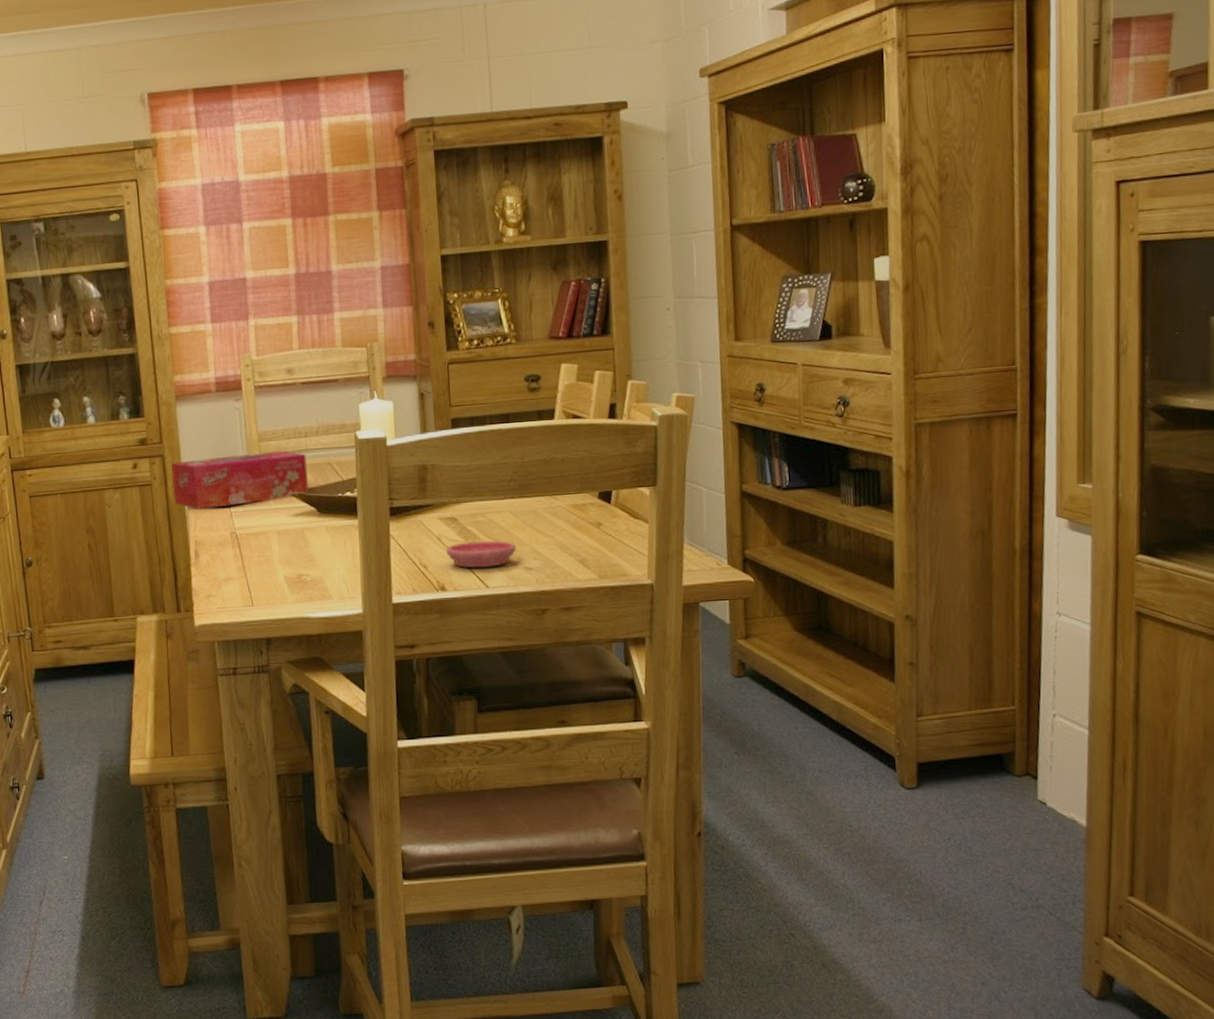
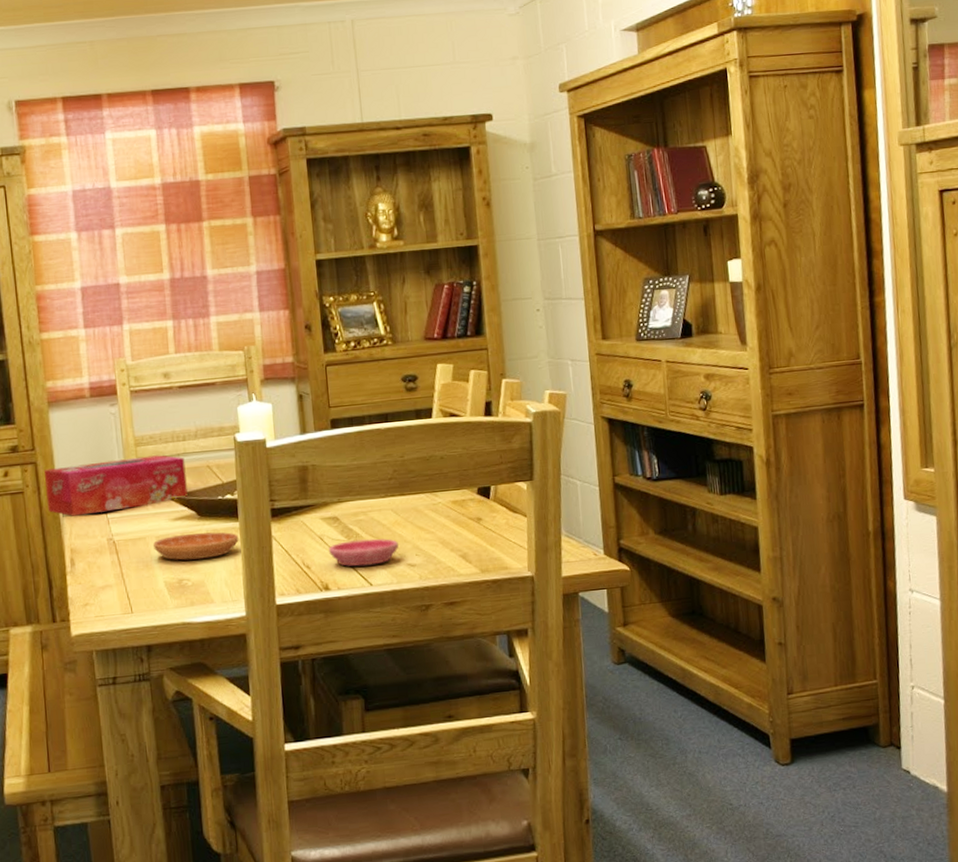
saucer: none [274,529,358,556] -> present [153,532,239,561]

